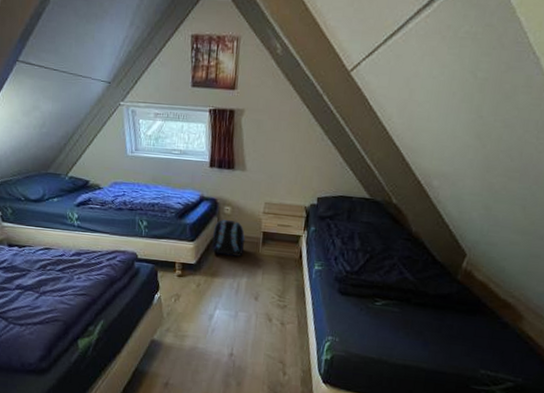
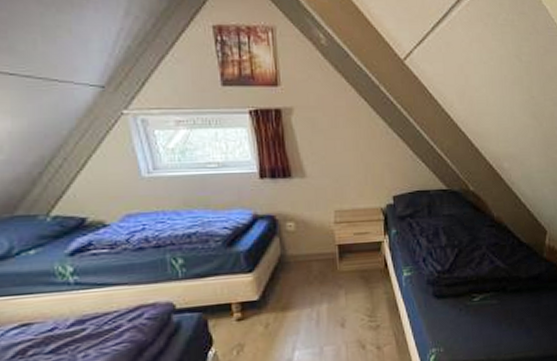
backpack: present [212,220,246,257] -> none [277,238,319,282]

